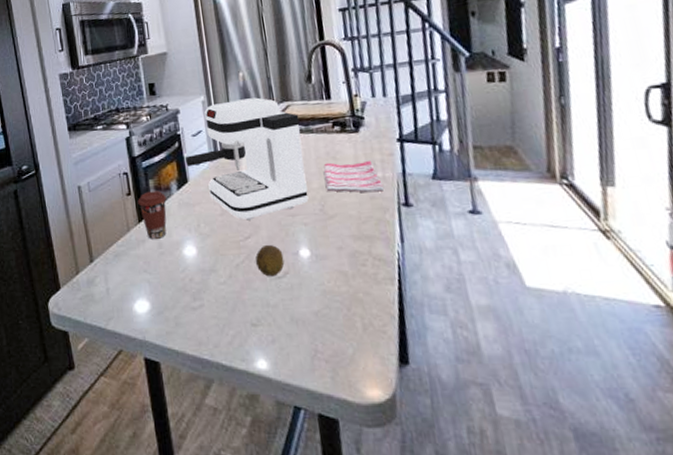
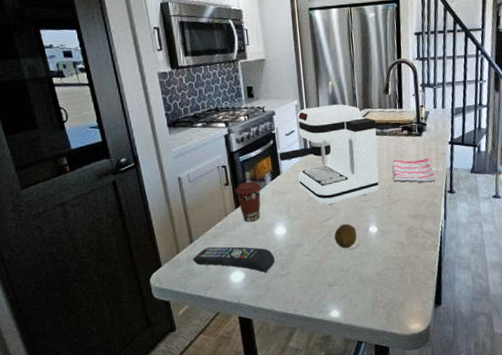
remote control: none [93,267,185,303] -> present [192,246,275,272]

